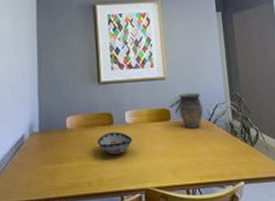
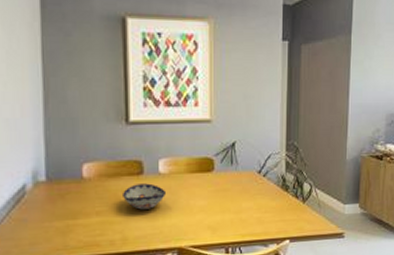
vase: present [179,92,203,129] -> none [225,139,253,182]

